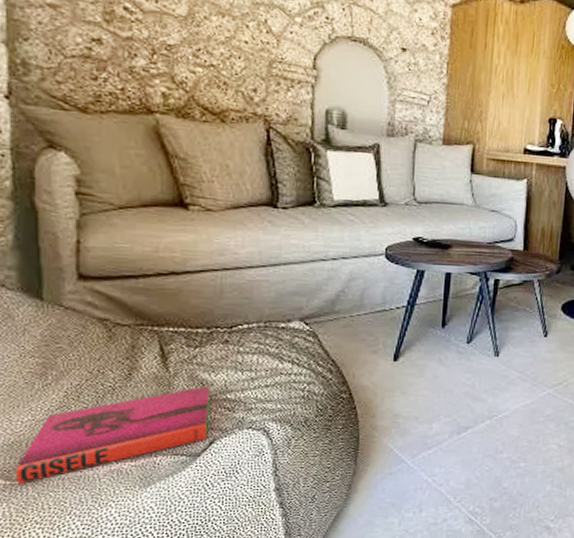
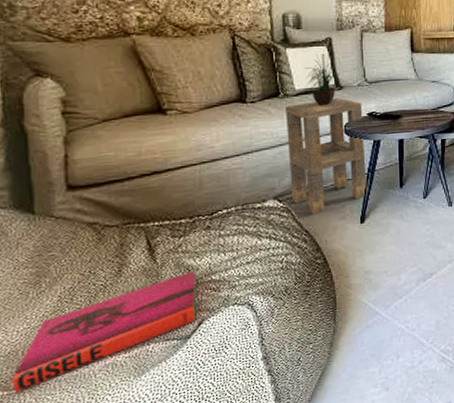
side table: none [319,215,408,344] -> present [286,98,367,215]
potted plant: none [346,162,387,222] -> present [304,54,341,105]

